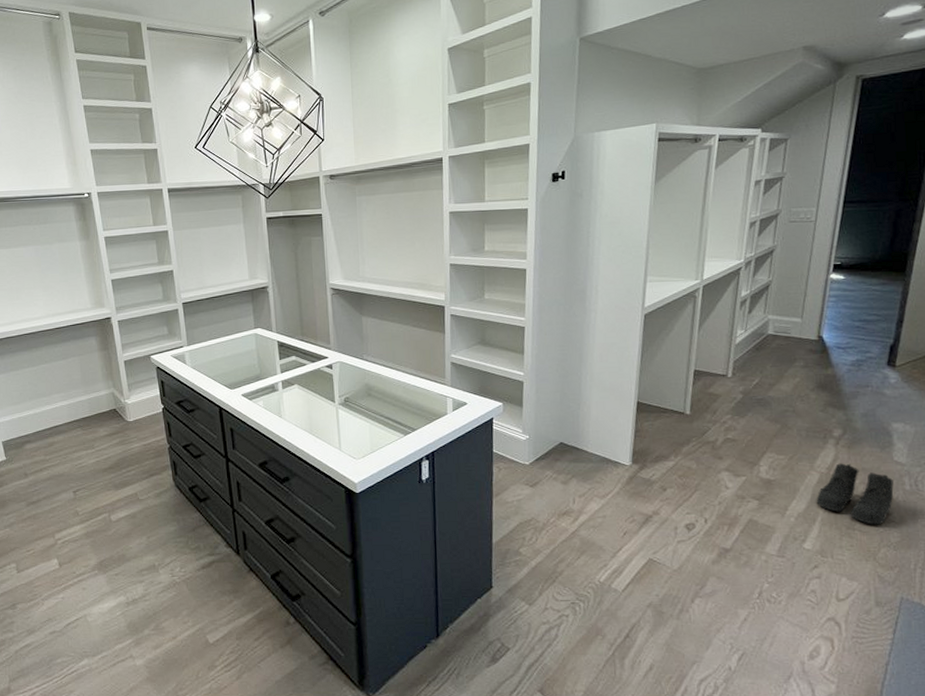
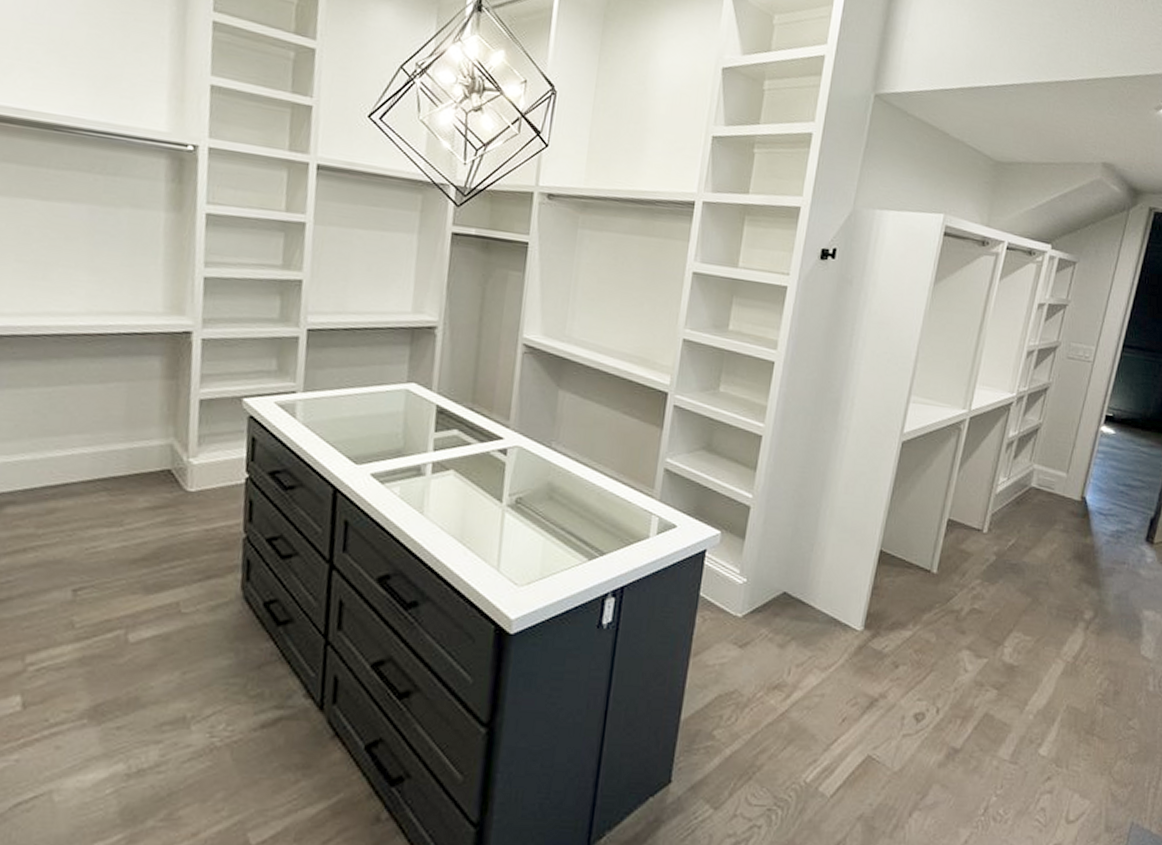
boots: present [816,463,894,525] -> none [1058,652,1138,732]

